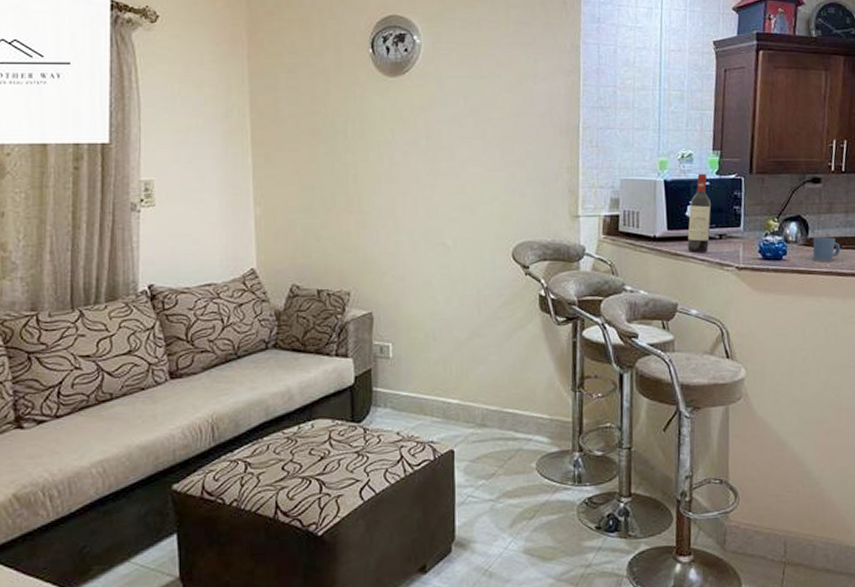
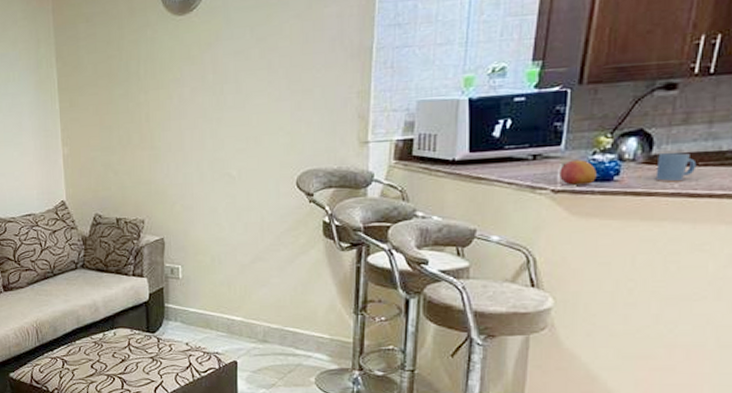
wine bottle: present [687,173,712,254] -> none [491,88,526,177]
fruit: none [741,240,770,263] -> present [560,159,597,185]

